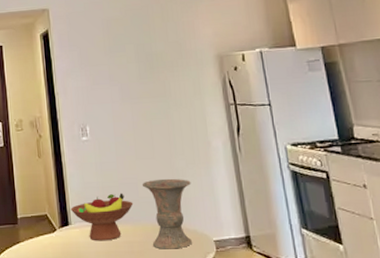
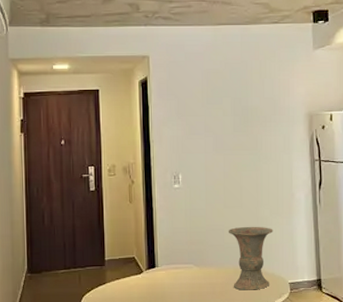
fruit bowl: present [70,193,134,241] -> none [158,238,219,283]

